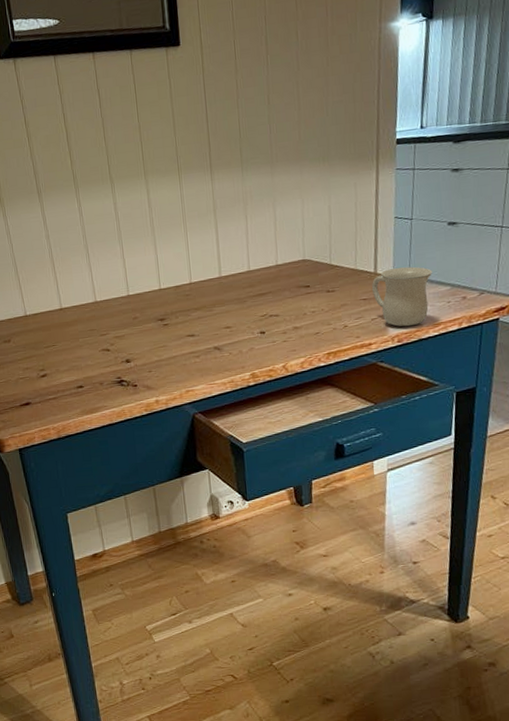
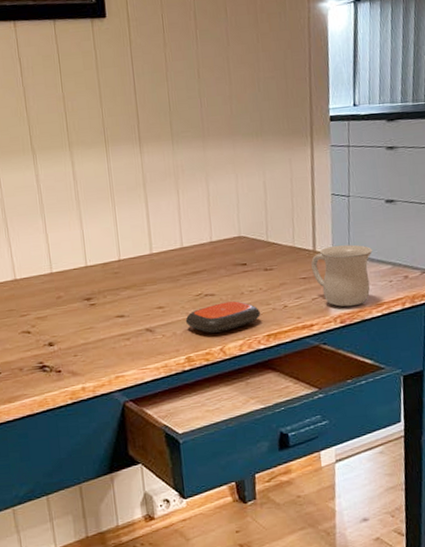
remote control: none [251,321,322,352] -> present [185,301,261,333]

